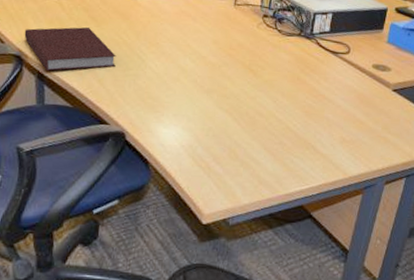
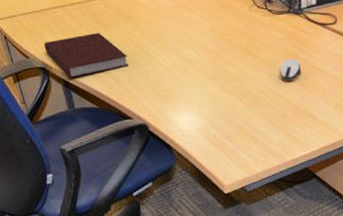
computer mouse: none [283,82,307,107] -> present [279,58,302,82]

